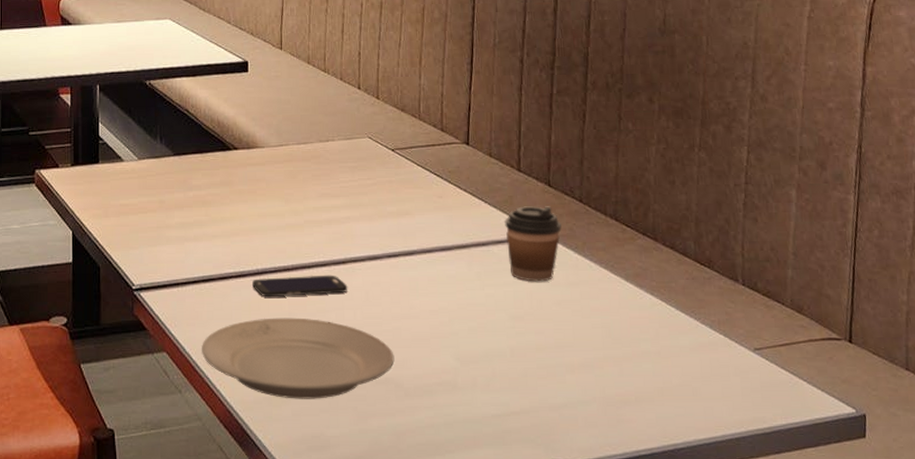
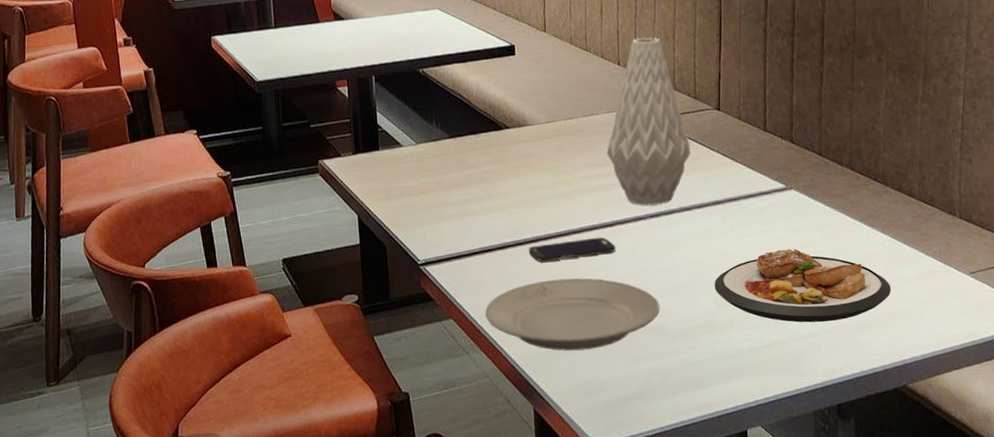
vase: none [342,61,435,245] -> present [606,37,691,206]
plate: none [456,305,661,392] -> present [714,248,892,323]
coffee cup: present [504,206,562,282] -> none [753,161,804,230]

